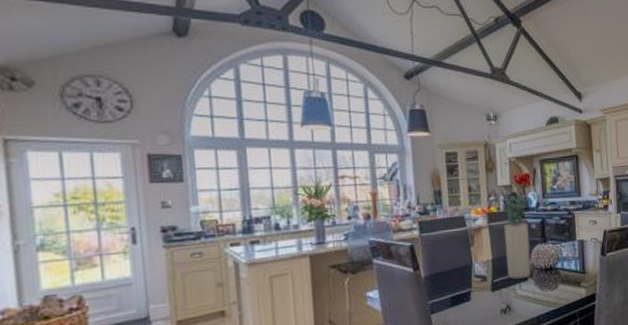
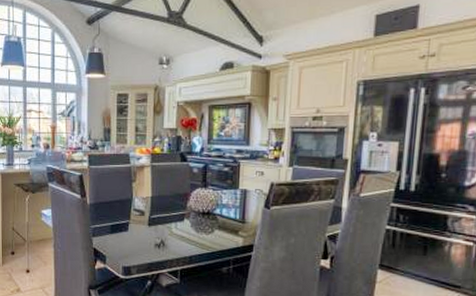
vase: present [504,188,531,280] -> none [165,132,190,220]

